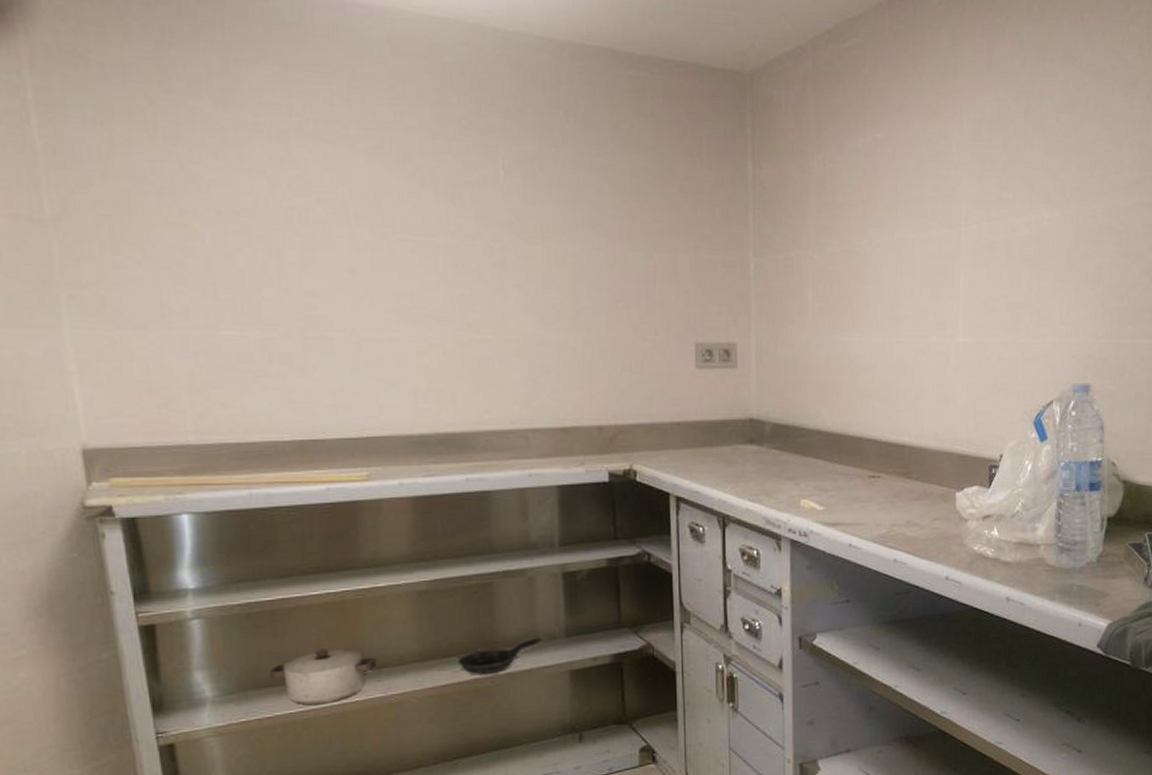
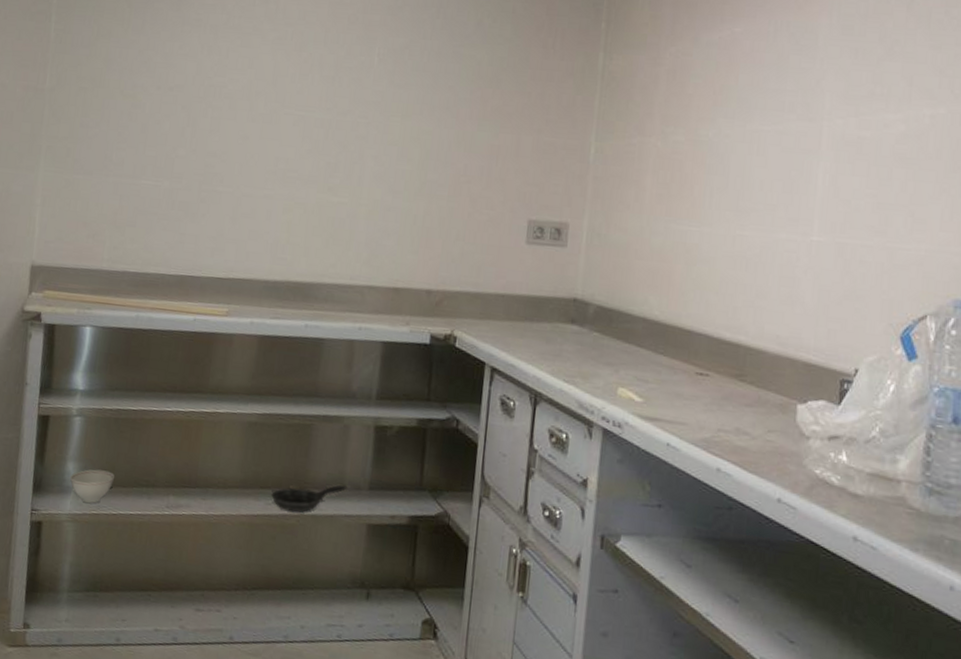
bowl: none [200,673,262,713] -> present [69,469,115,504]
cooking pot: present [270,648,376,706] -> none [122,460,205,512]

